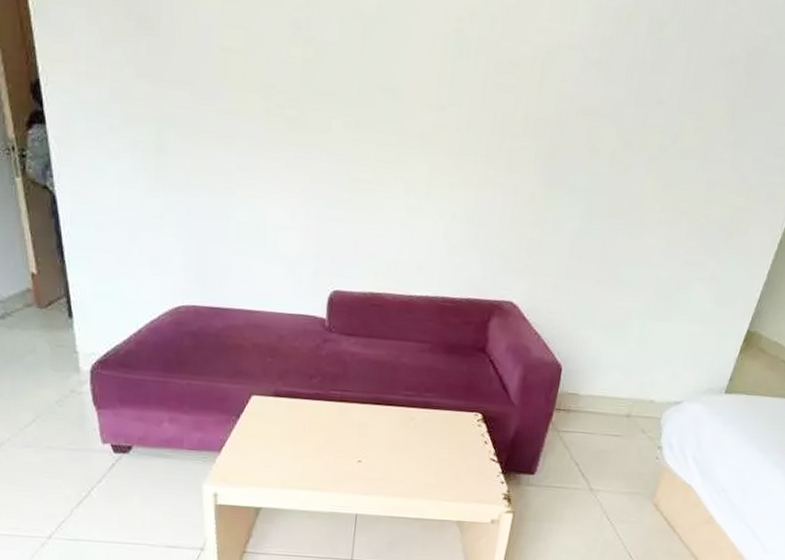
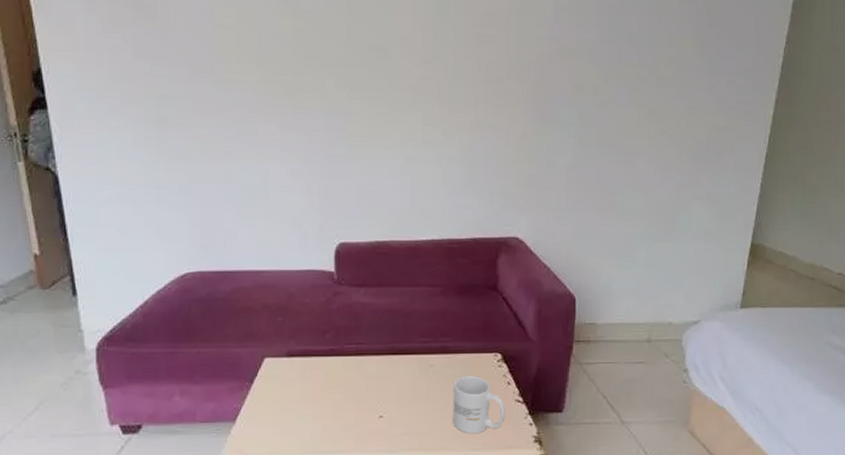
mug: none [428,431,480,486] -> present [453,376,505,434]

